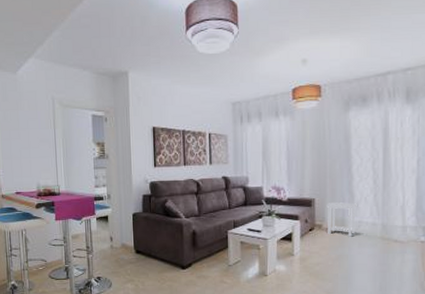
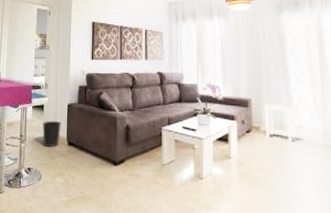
wastebasket: none [109,230,128,256] -> present [42,120,61,147]

